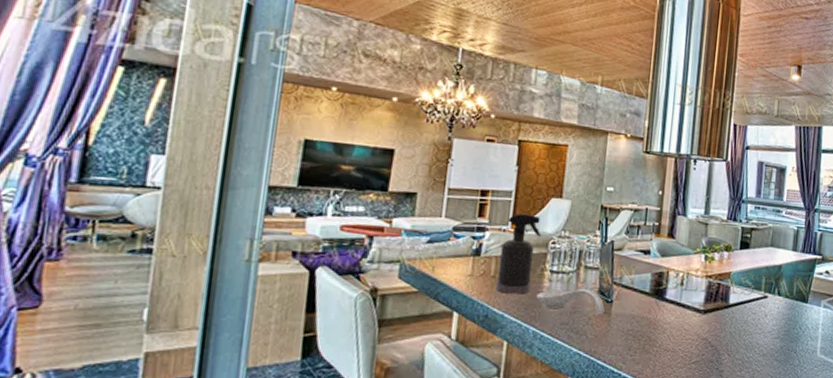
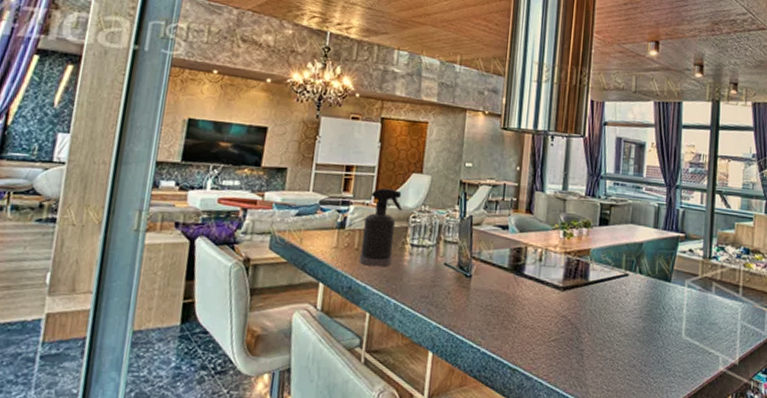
spoon rest: present [536,288,605,316] -> none [397,262,464,290]

